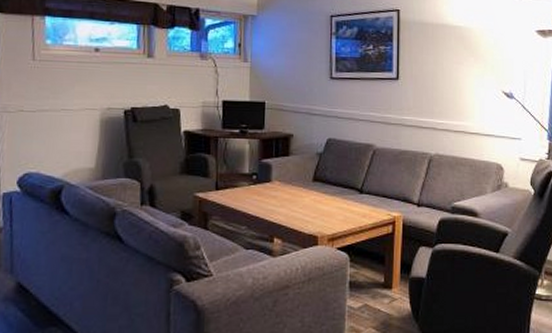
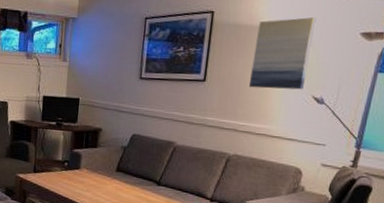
wall art: none [441,15,496,86] -> present [248,16,317,90]

